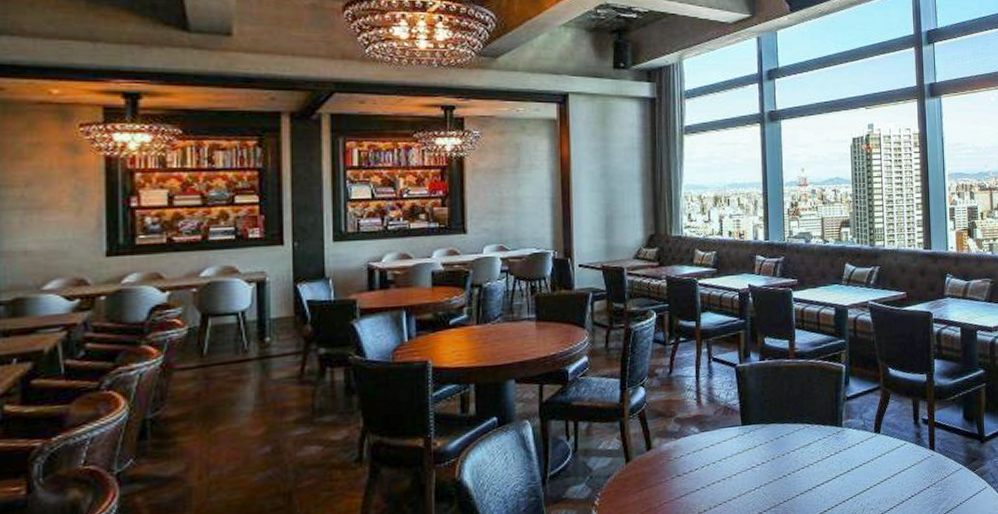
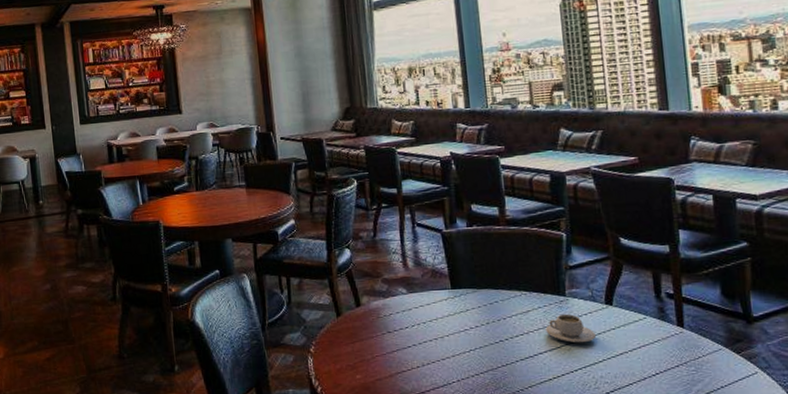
teacup: none [824,444,866,472] -> present [545,313,597,343]

